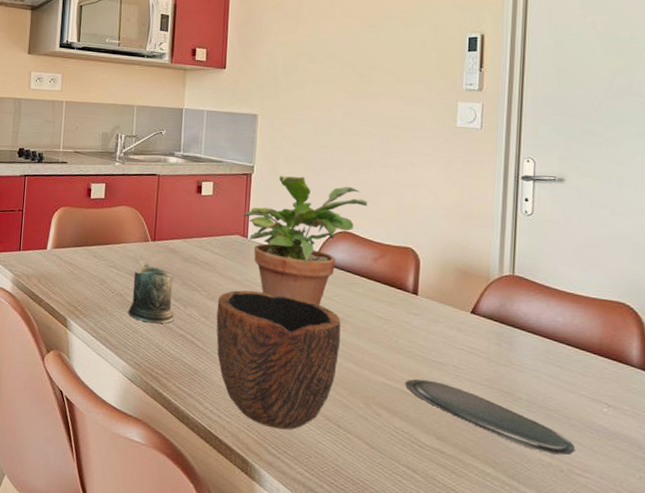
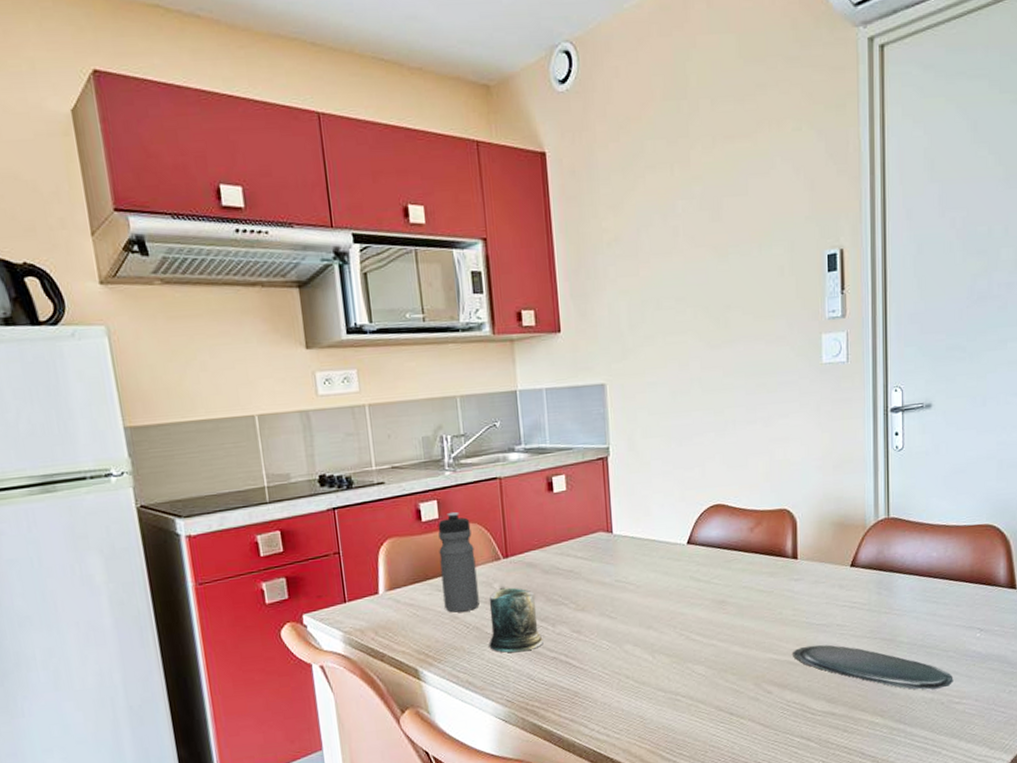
water bottle: none [97,195,129,279] -> present [438,511,480,613]
bowl: present [216,290,341,430] -> none [588,588,725,733]
potted plant: present [243,176,368,306] -> none [604,450,738,594]

